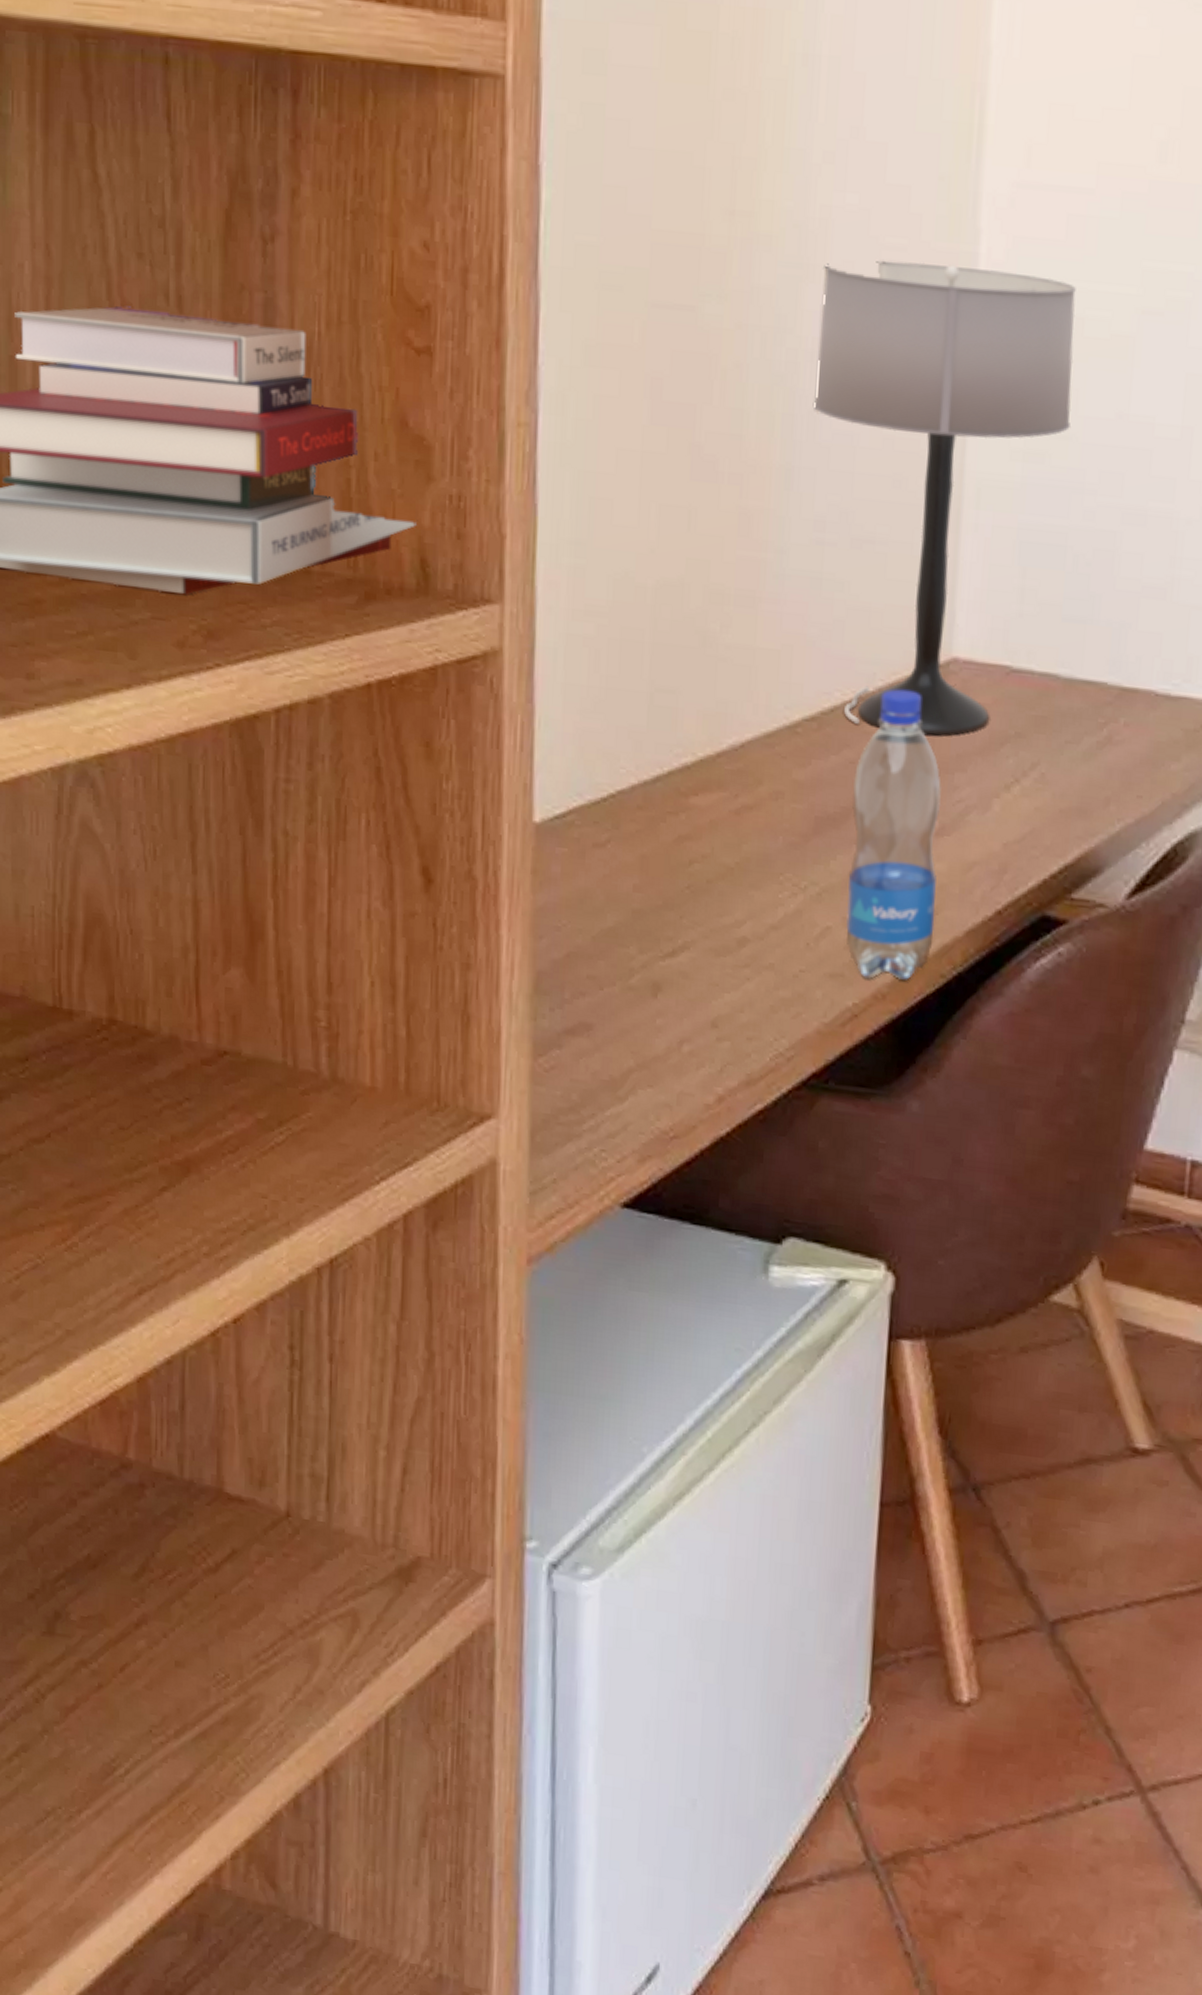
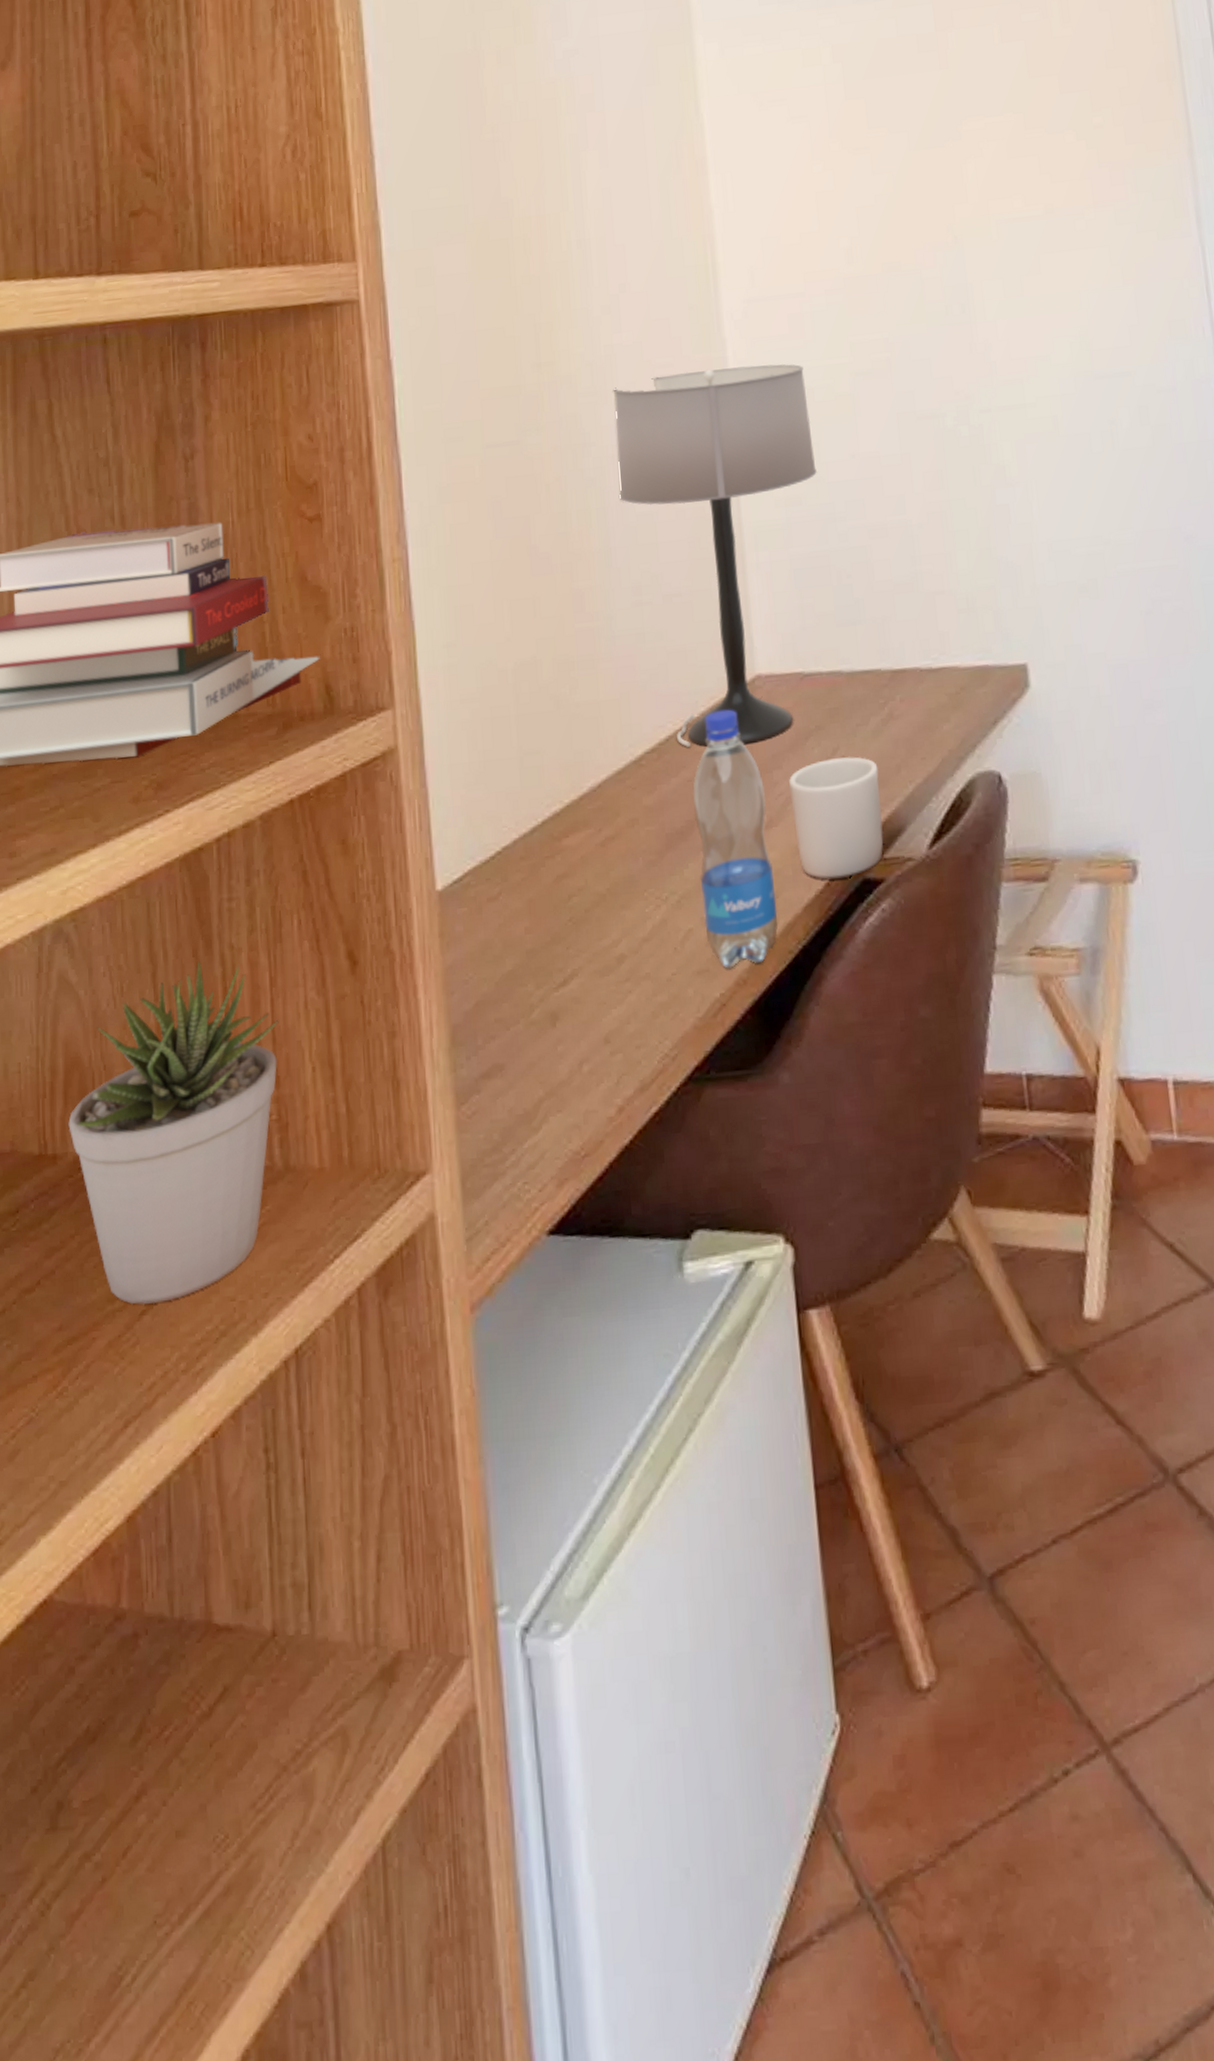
potted plant: none [87,840,336,1184] -> present [68,961,279,1304]
mug: none [969,773,1084,911] -> present [789,756,884,880]

